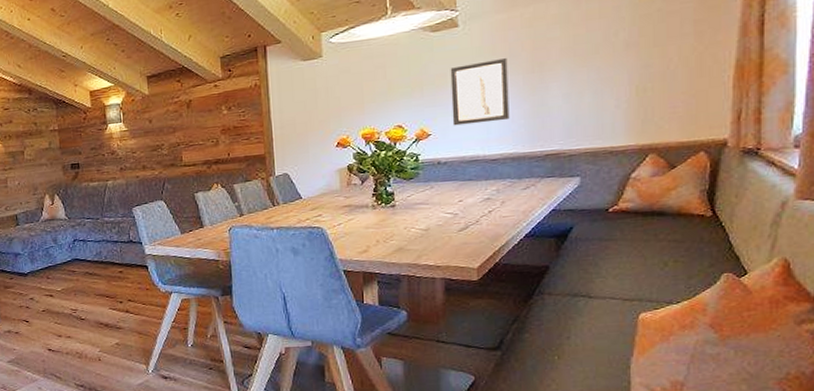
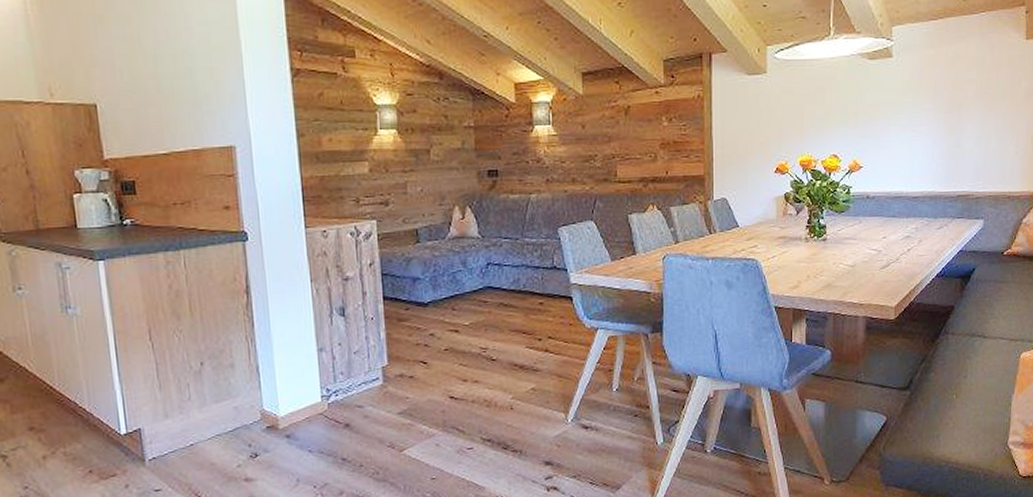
wall art: present [450,58,510,126] -> none [882,95,932,160]

